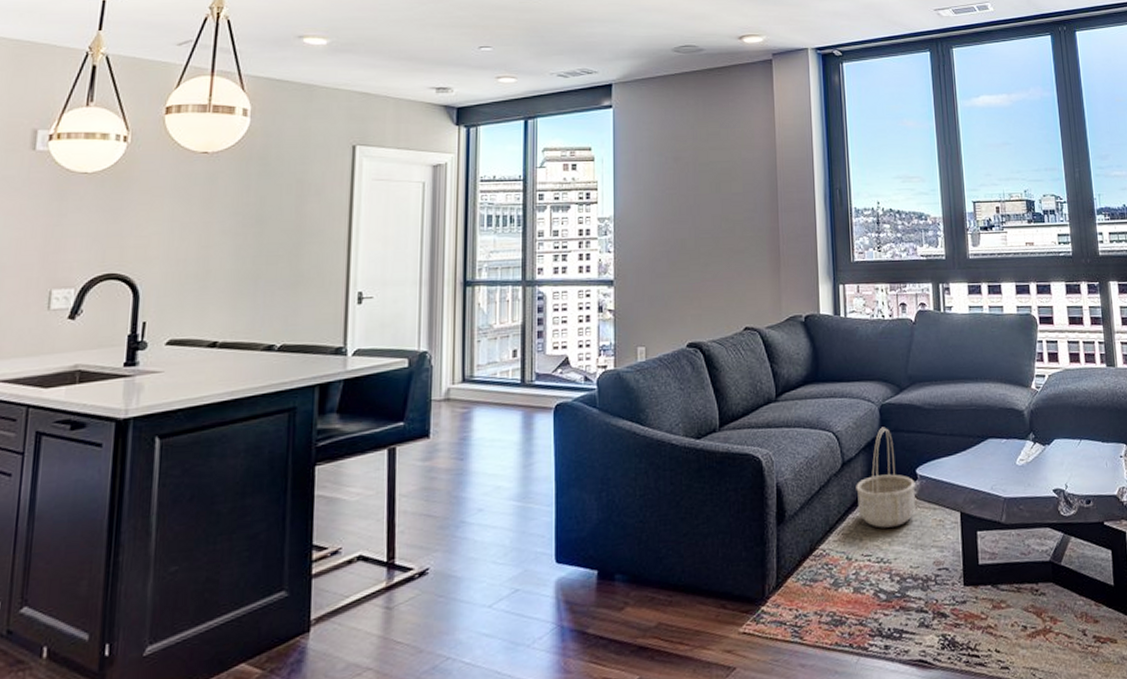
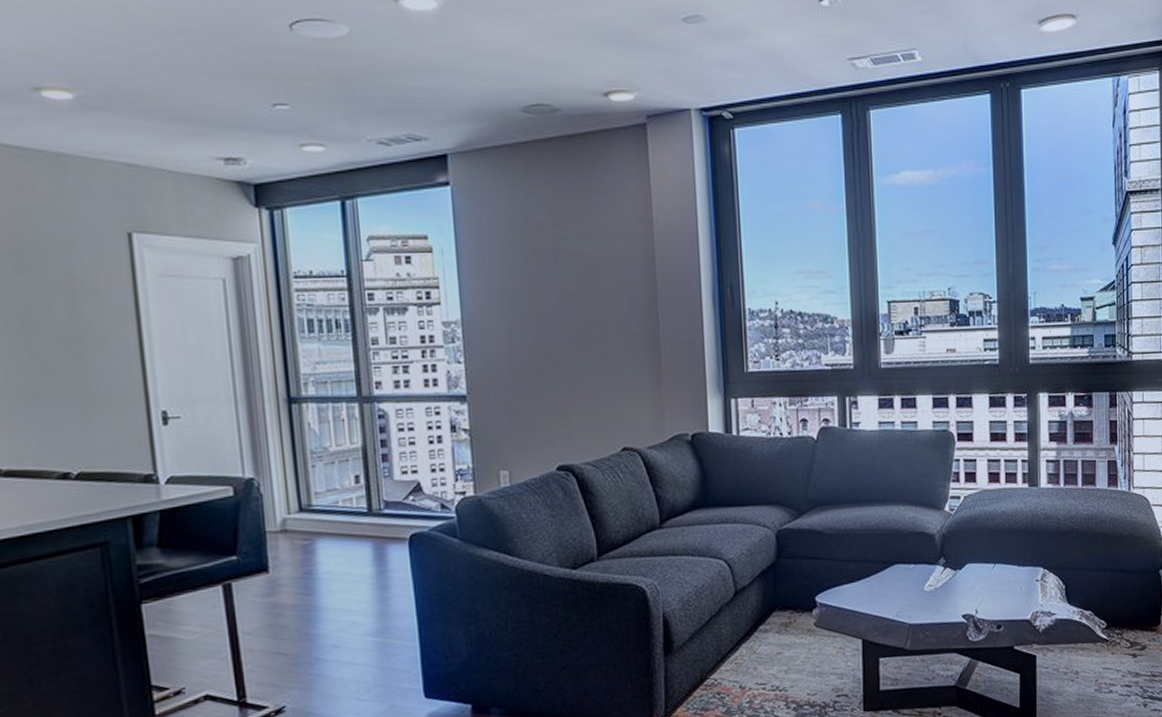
basket: present [856,427,916,528] -> none [750,553,815,657]

